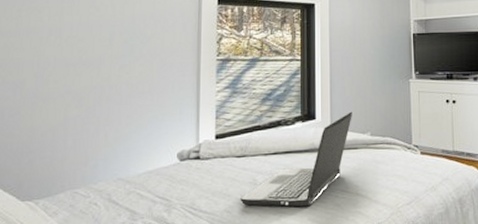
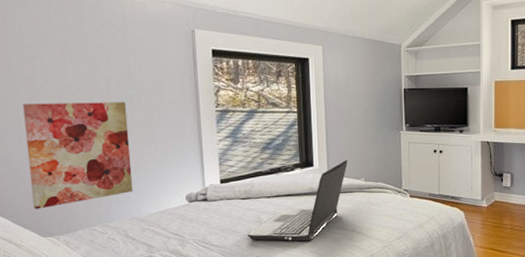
wall art: none [17,52,127,169] -> present [23,102,133,209]

